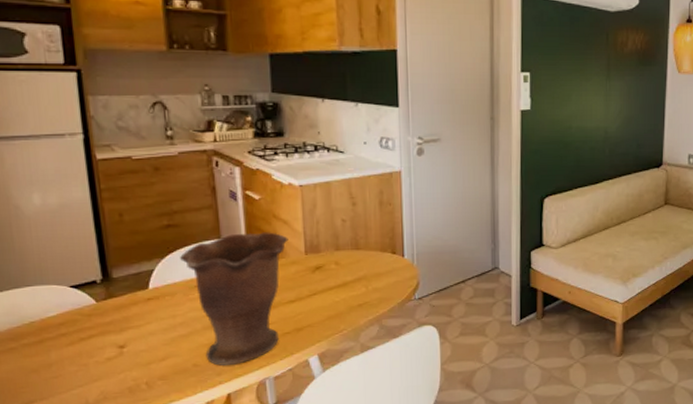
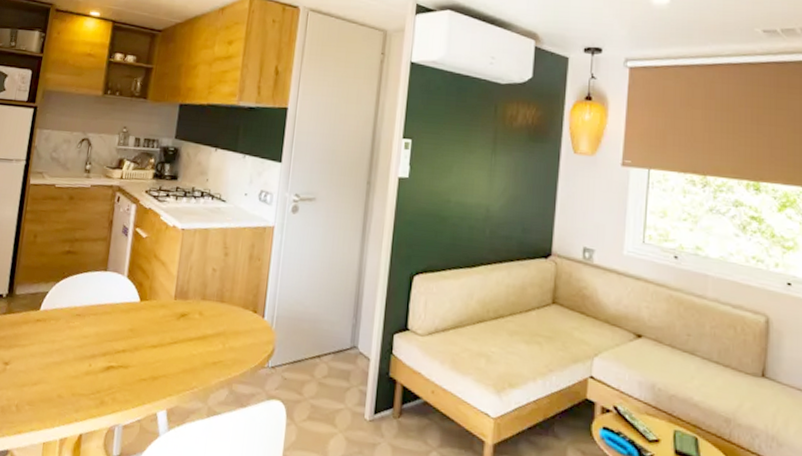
vase: present [180,232,288,366] -> none [70,268,163,404]

